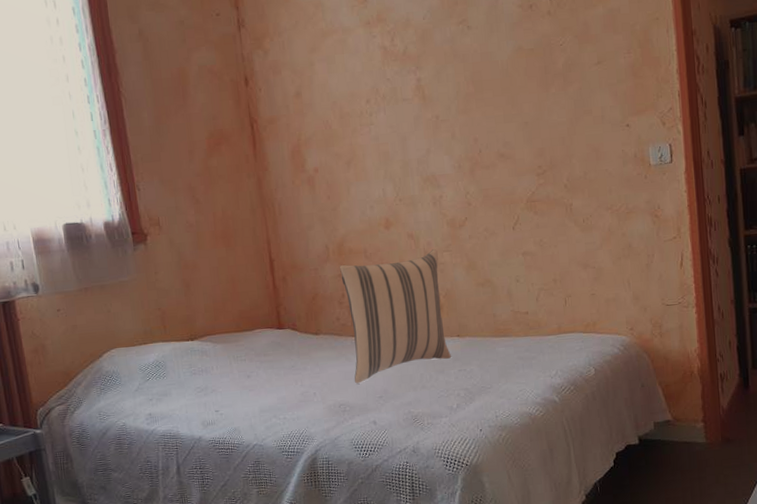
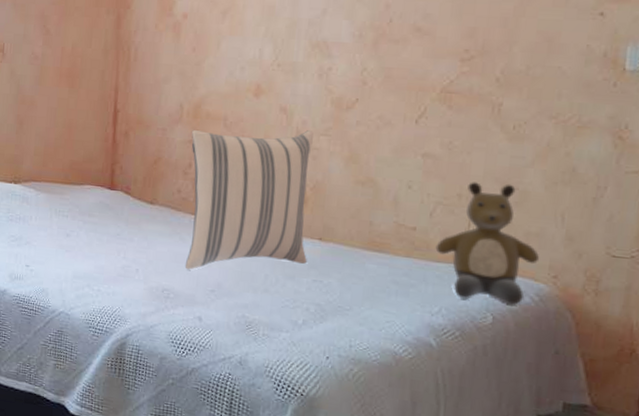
bear: none [545,264,619,360] -> present [435,182,540,305]

